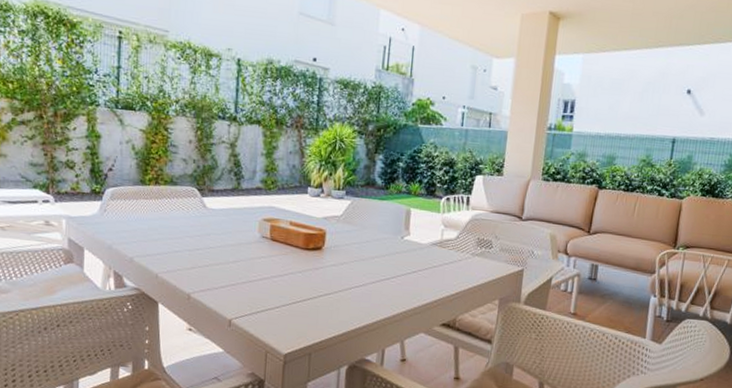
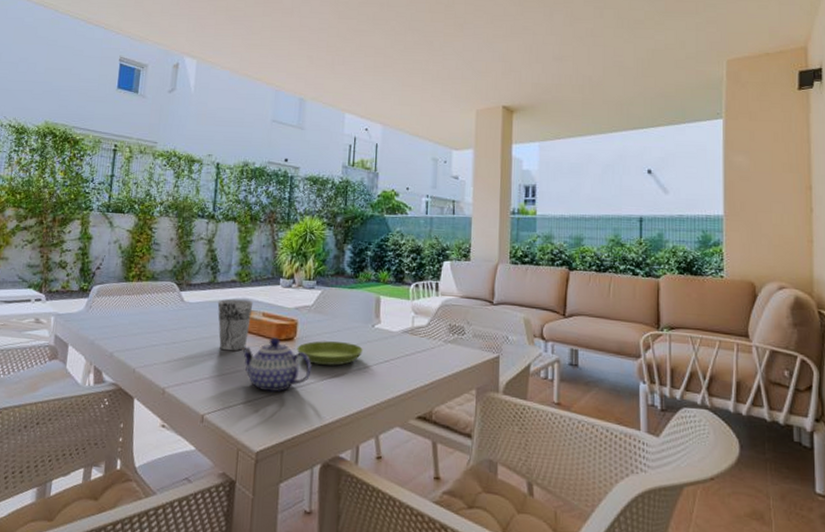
cup: none [242,206,280,259] -> present [217,298,254,351]
teapot: none [269,246,340,299] -> present [242,337,312,392]
saucer: none [325,251,392,275] -> present [296,341,363,366]

